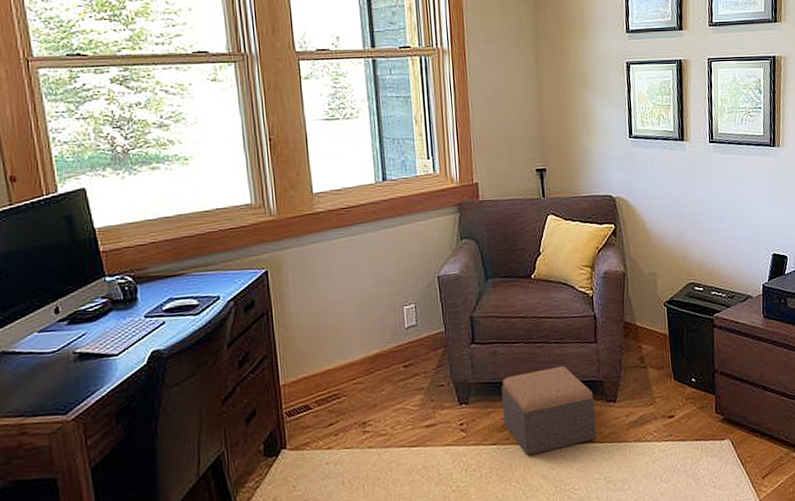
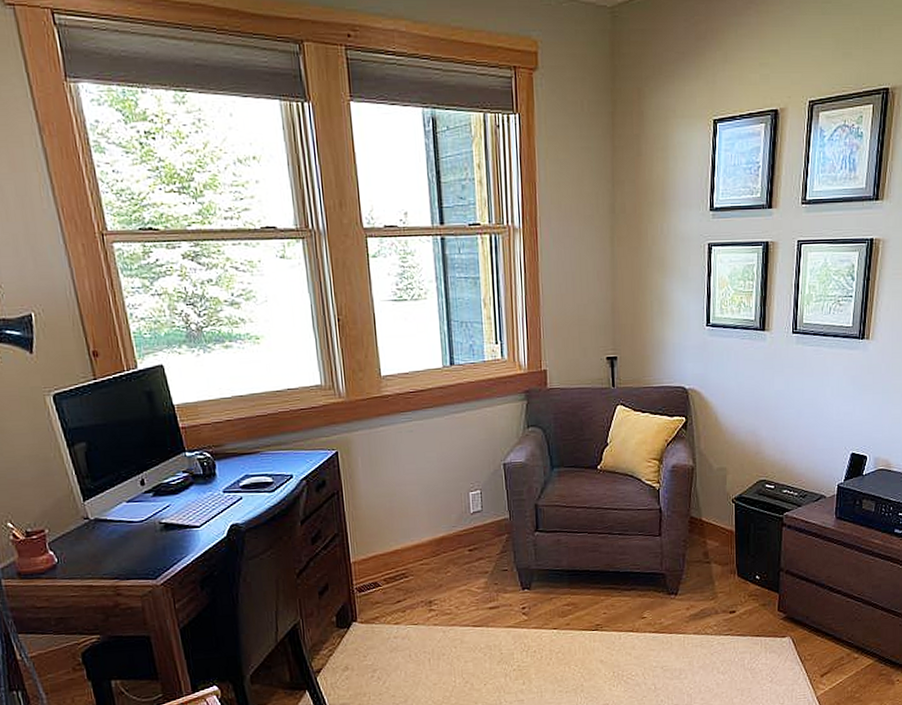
footstool: present [501,366,596,456] -> none [563,558,656,641]

